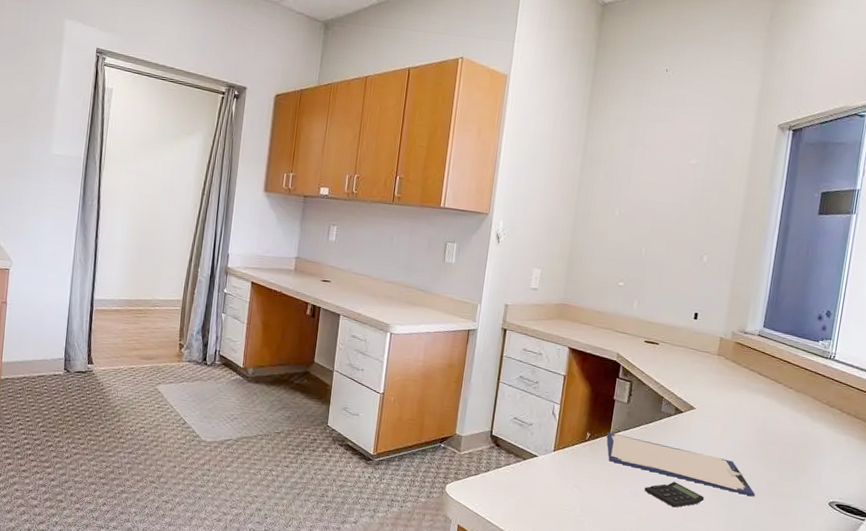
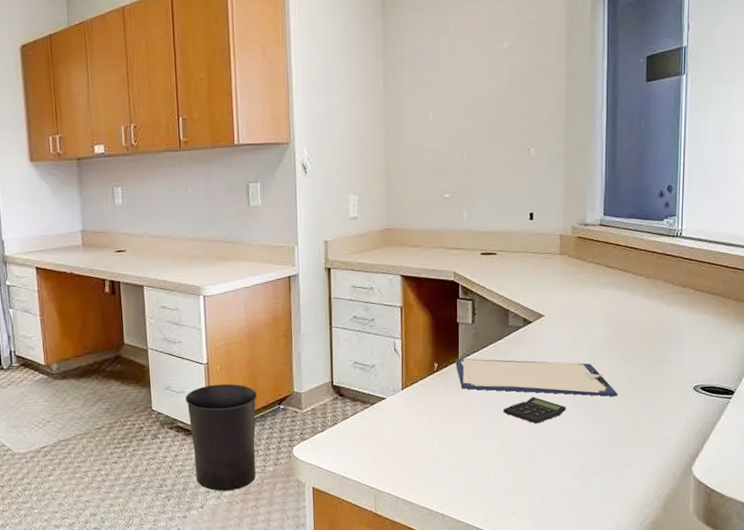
waste bin: none [355,413,423,513] -> present [185,383,258,491]

